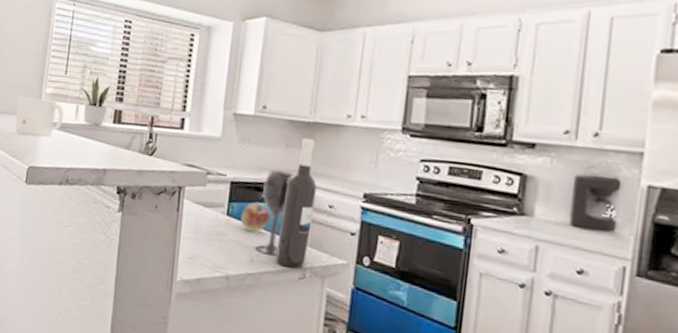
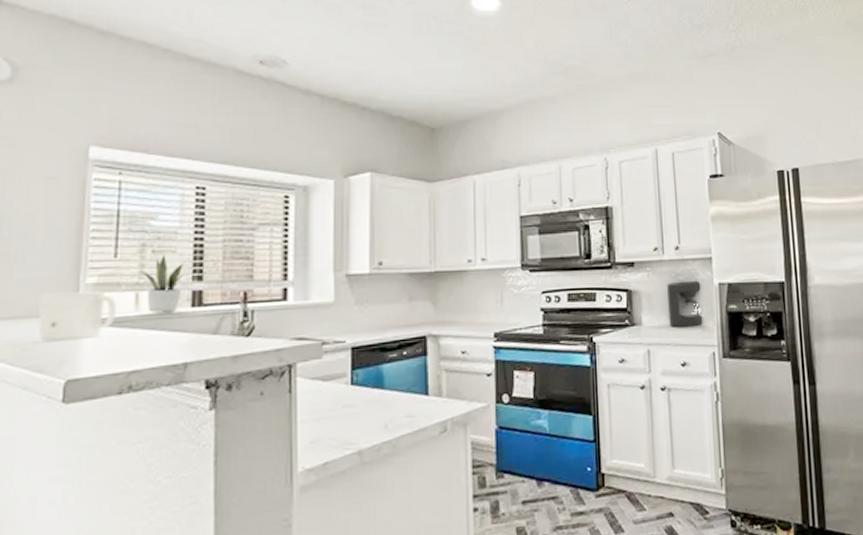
fruit: present [240,202,271,232] -> none [368,363,402,395]
wine glass: present [255,170,294,256] -> none [388,326,421,417]
wine bottle: present [275,138,318,269] -> none [412,288,448,425]

